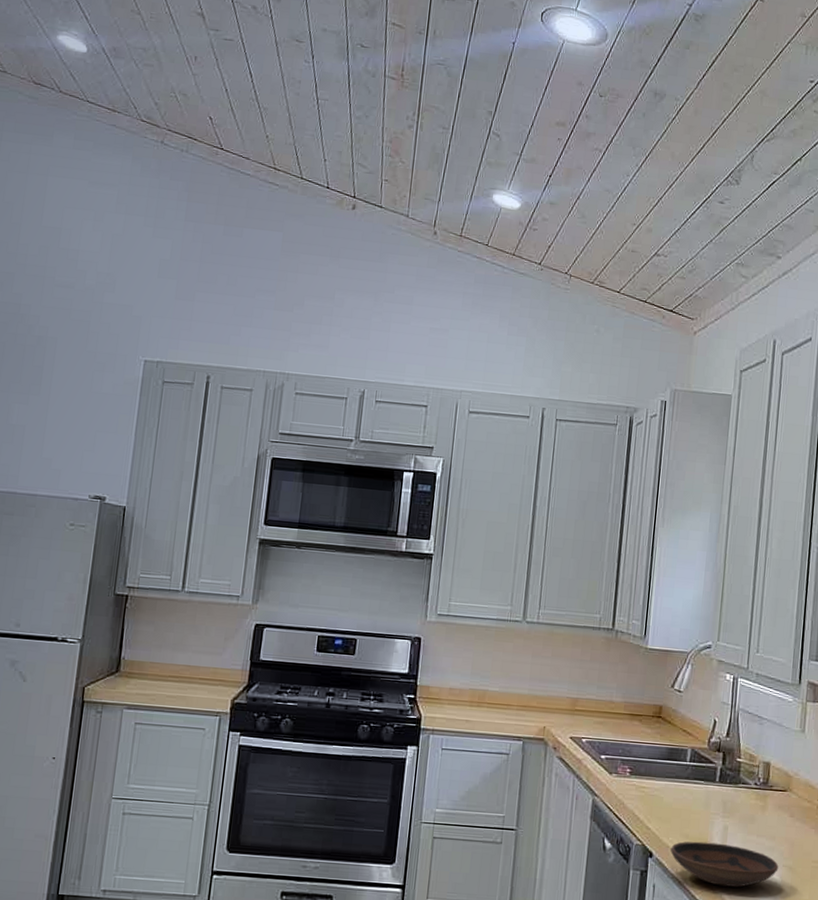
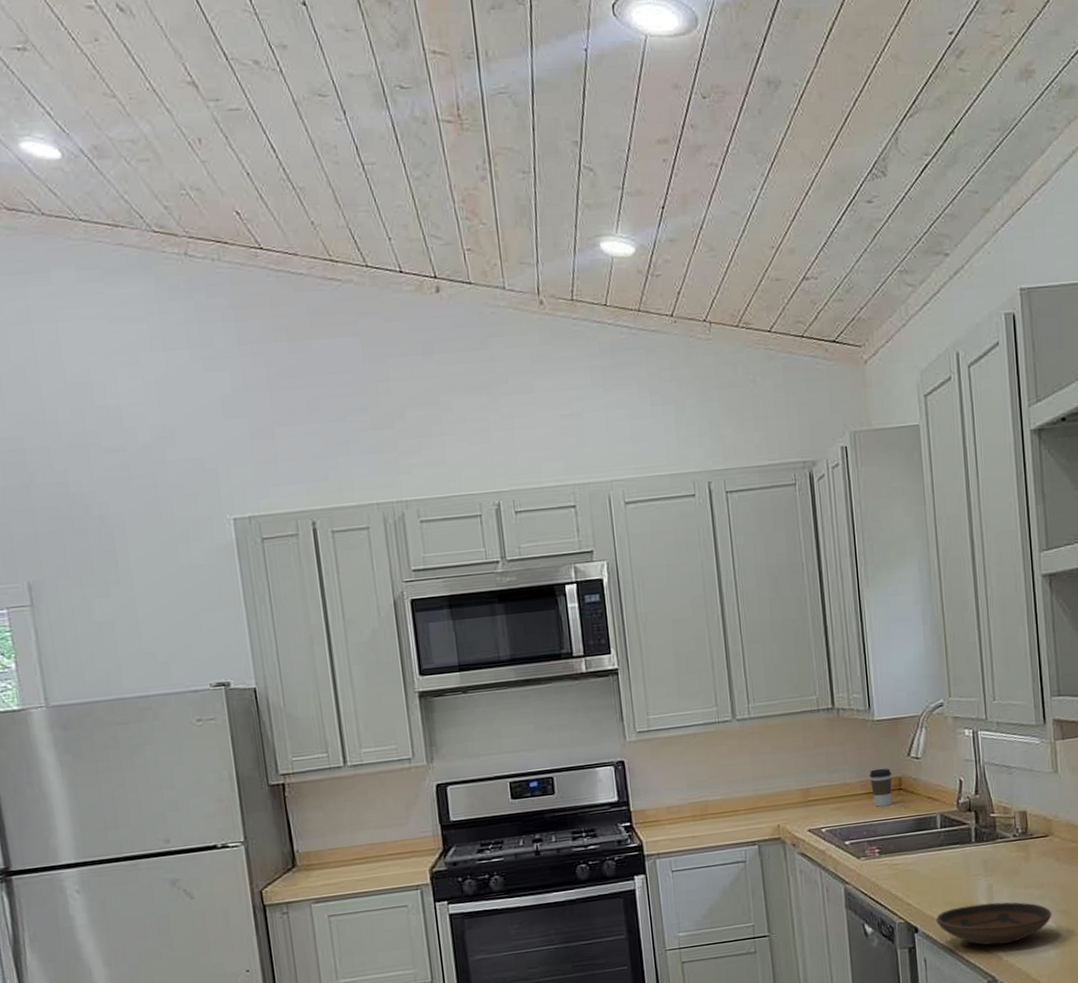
coffee cup: none [633,693,655,730] -> present [869,768,893,807]

